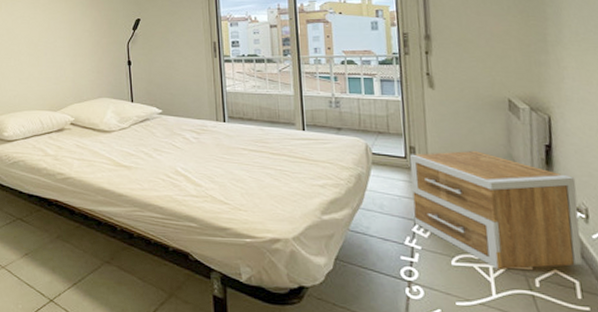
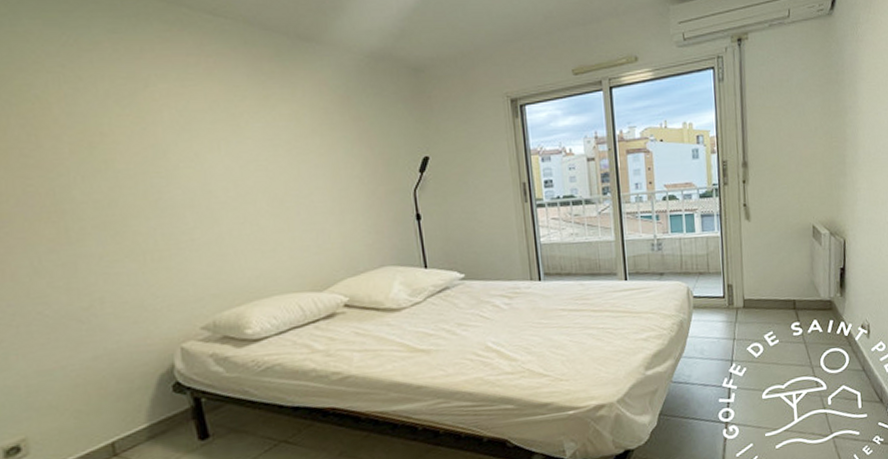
nightstand: present [409,151,583,270] -> none [727,282,864,395]

